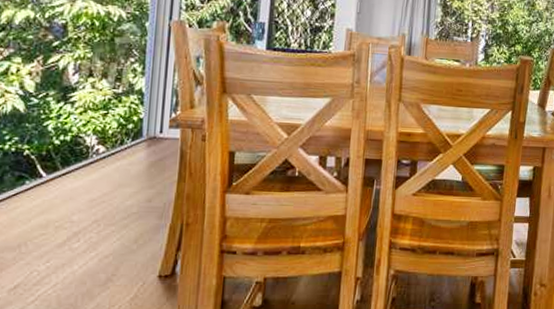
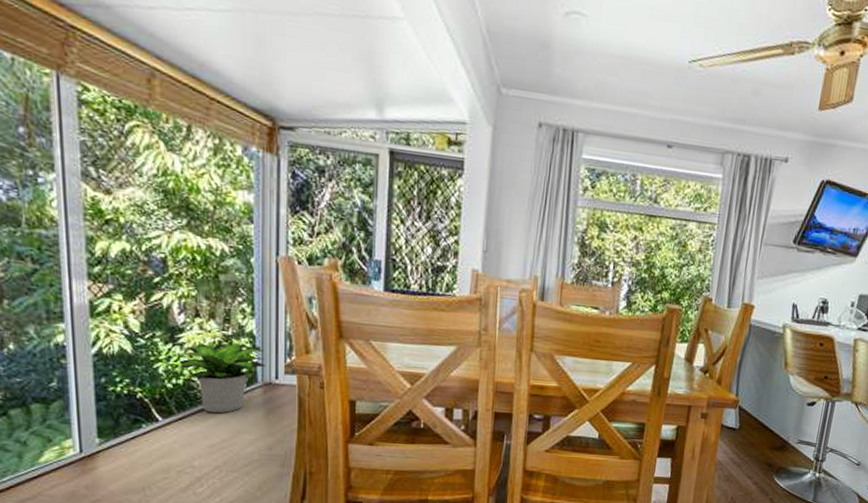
potted plant: none [67,101,152,168] -> present [178,343,266,414]

